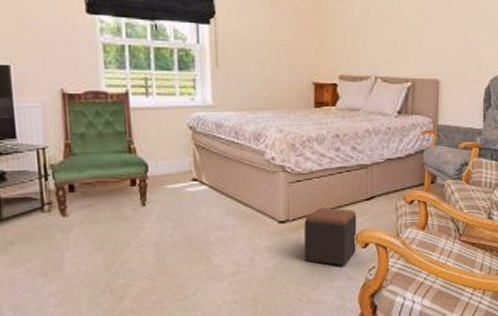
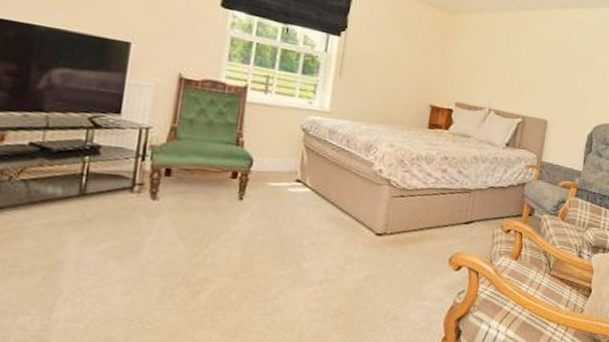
footstool: present [303,207,357,266] -> none [395,225,454,286]

